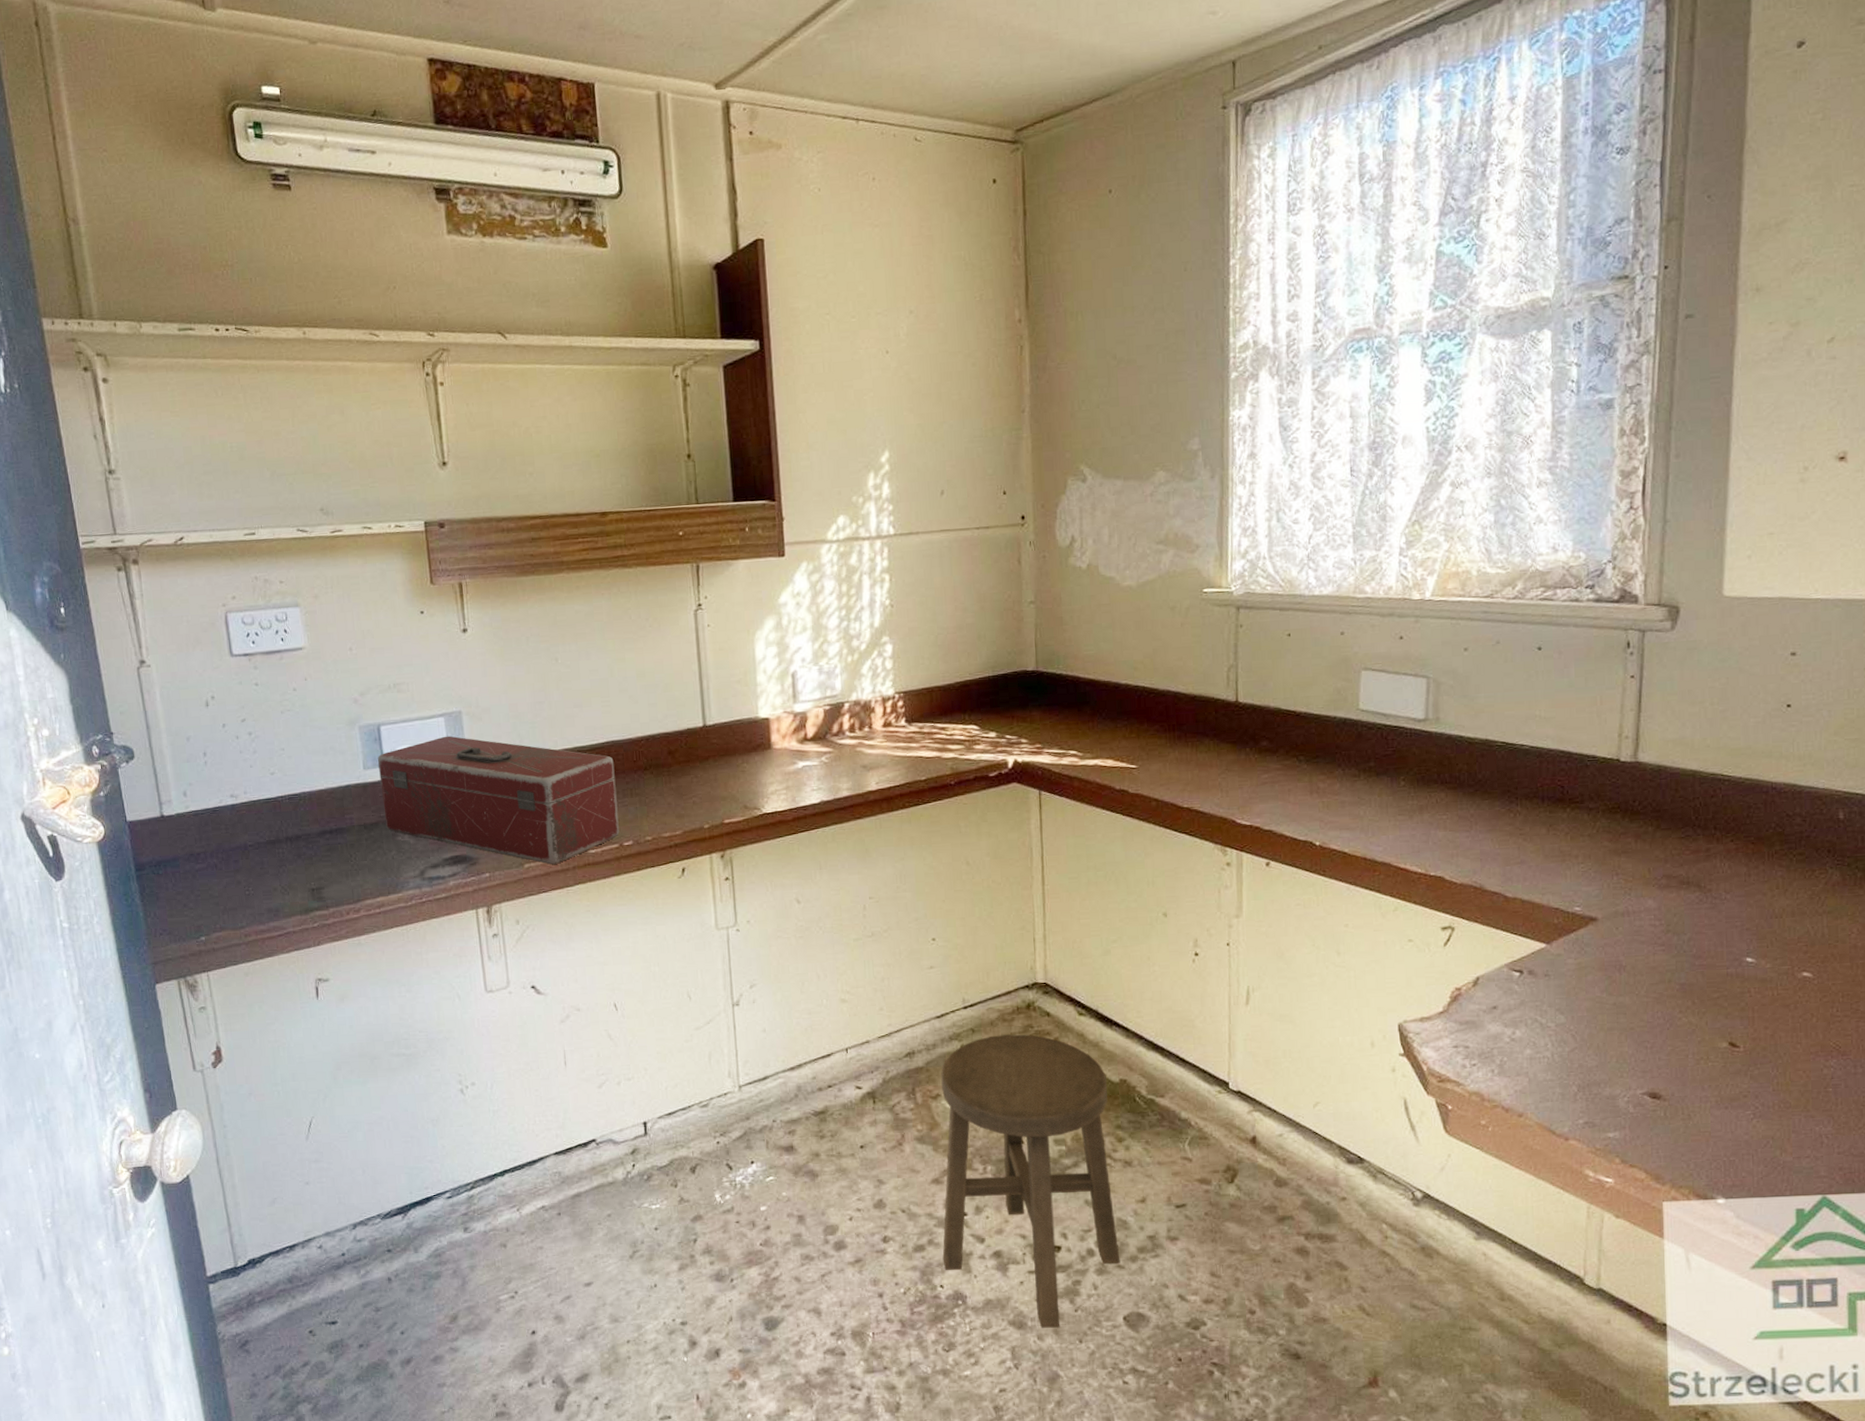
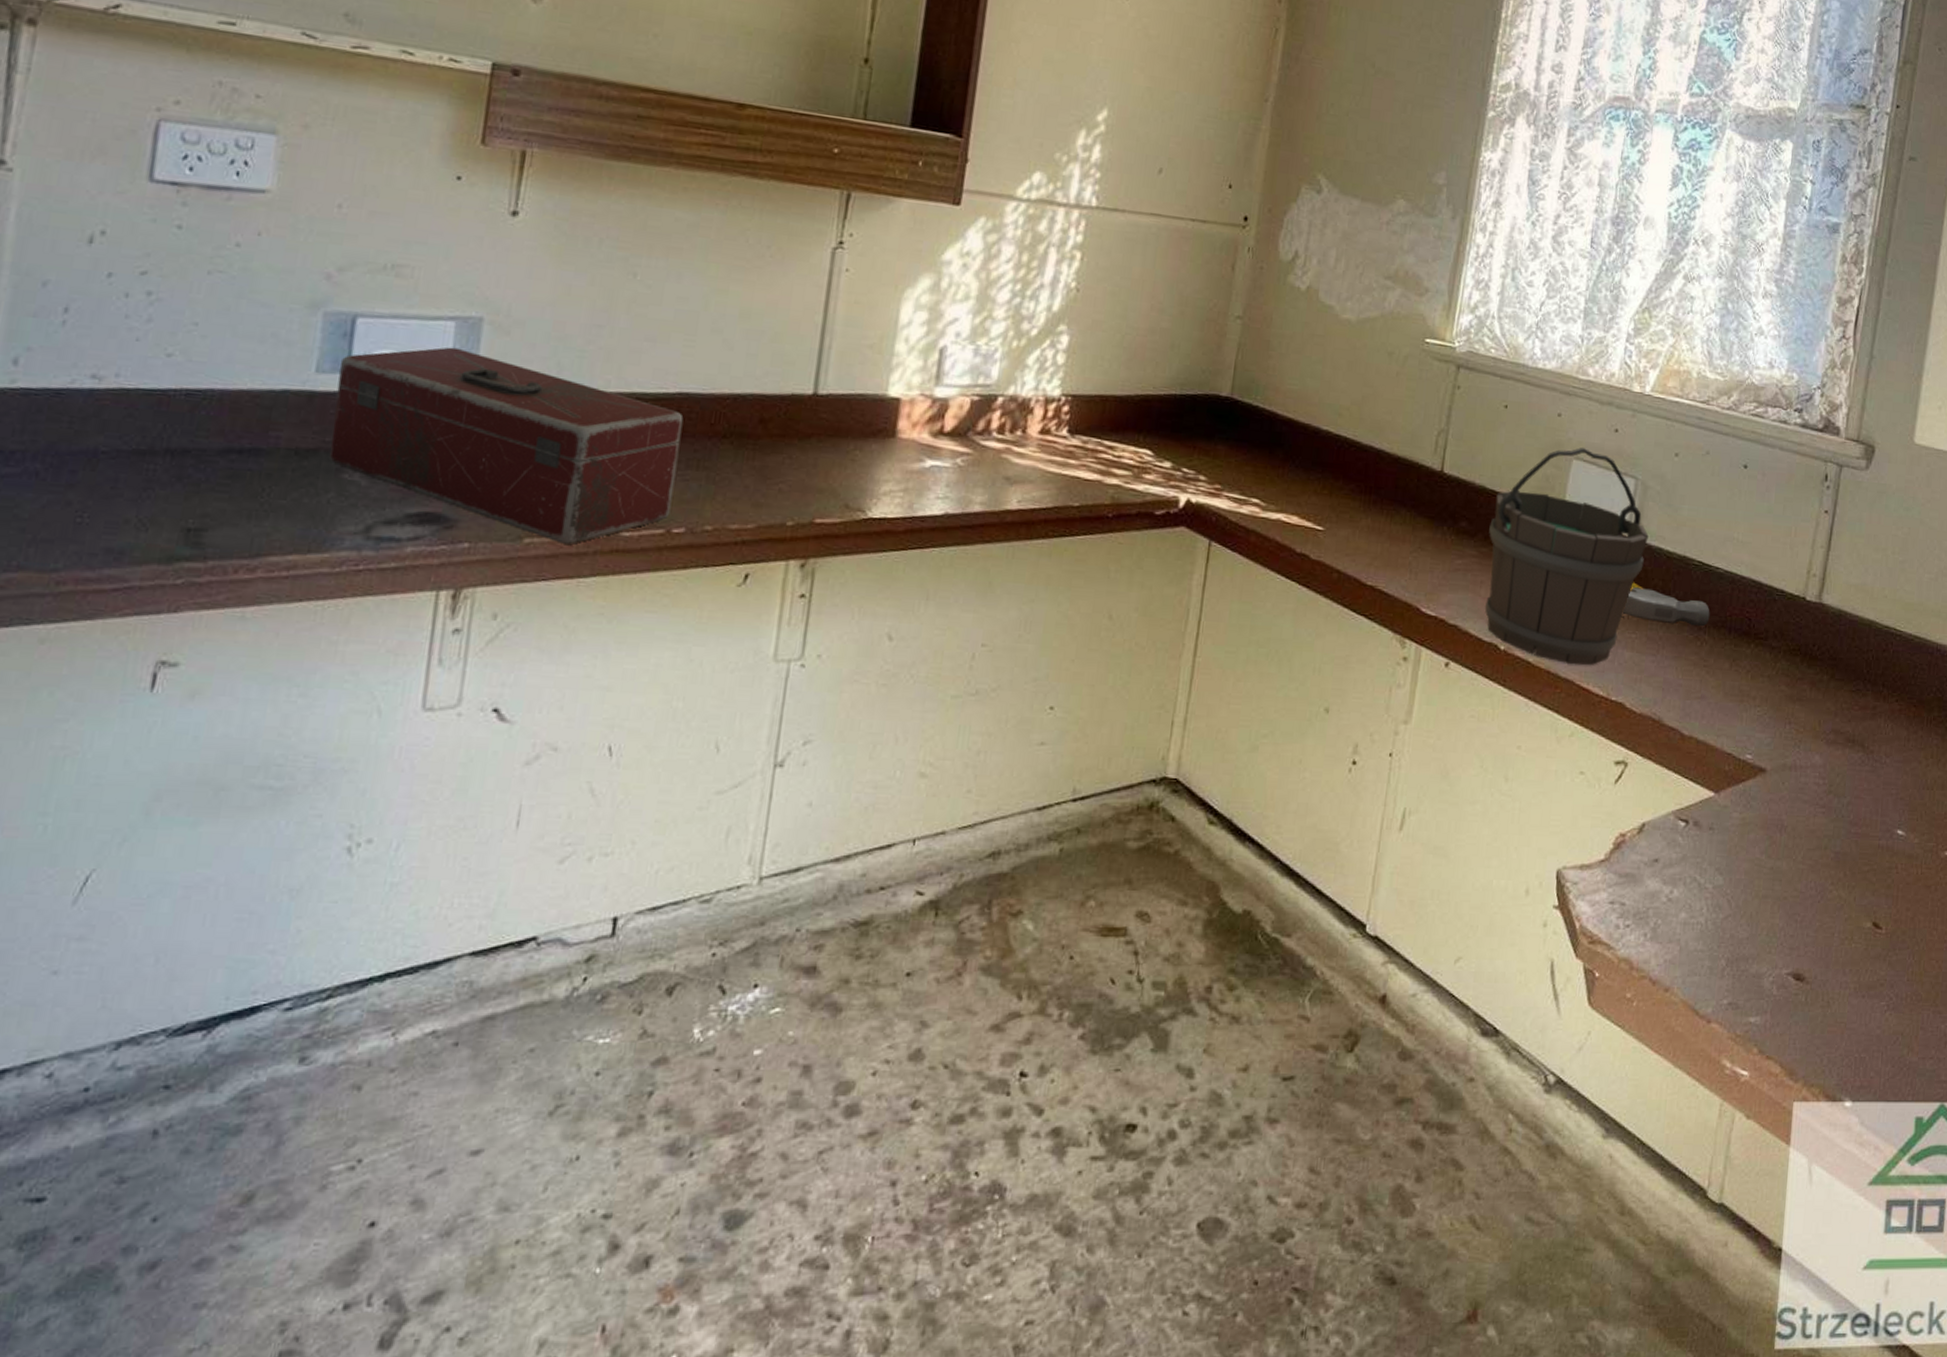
stool: present [941,1034,1120,1328] -> none [984,840,1228,1236]
wooden bucket: none [1289,659,1447,850] -> present [1484,447,1649,665]
hammer: none [1430,770,1520,802] -> present [1622,582,1710,627]

